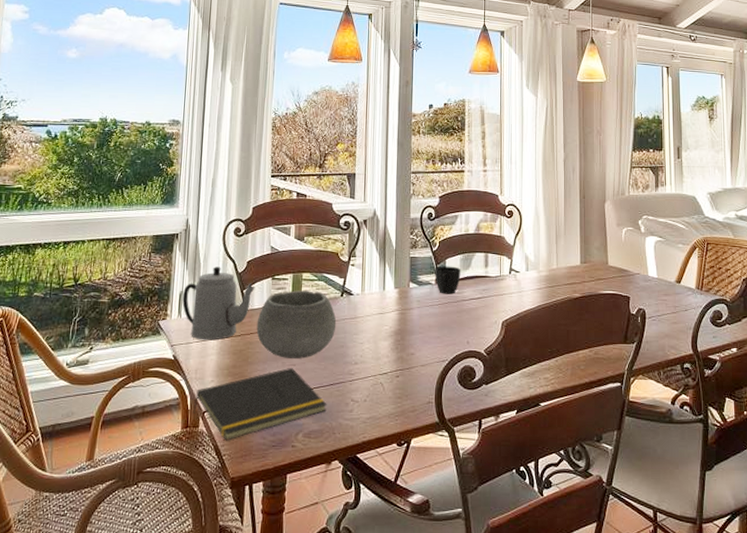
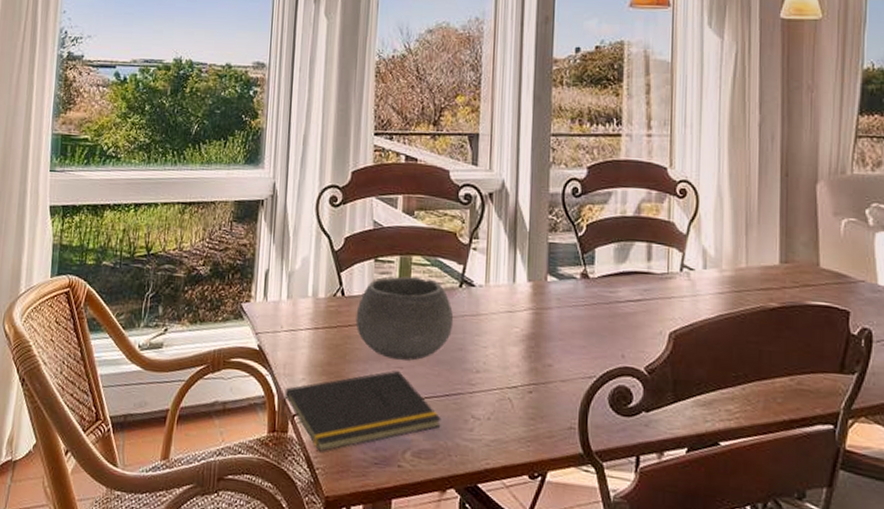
teapot: present [182,267,255,341] -> none [268,242,354,331]
cup: present [434,266,461,294] -> none [580,256,615,294]

